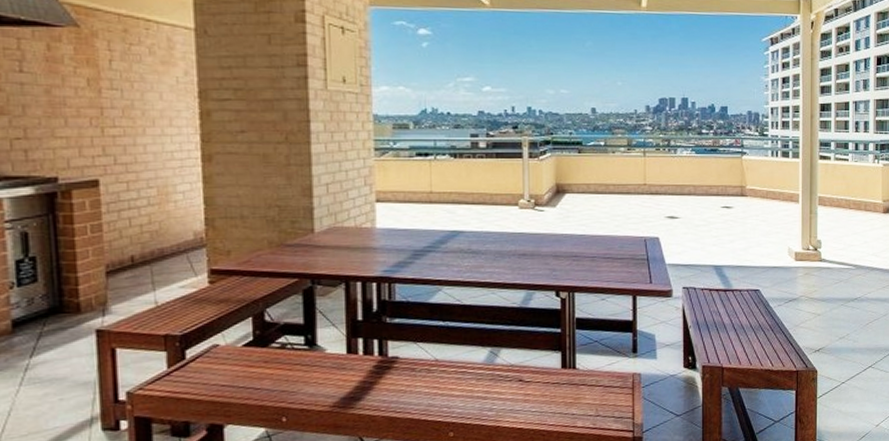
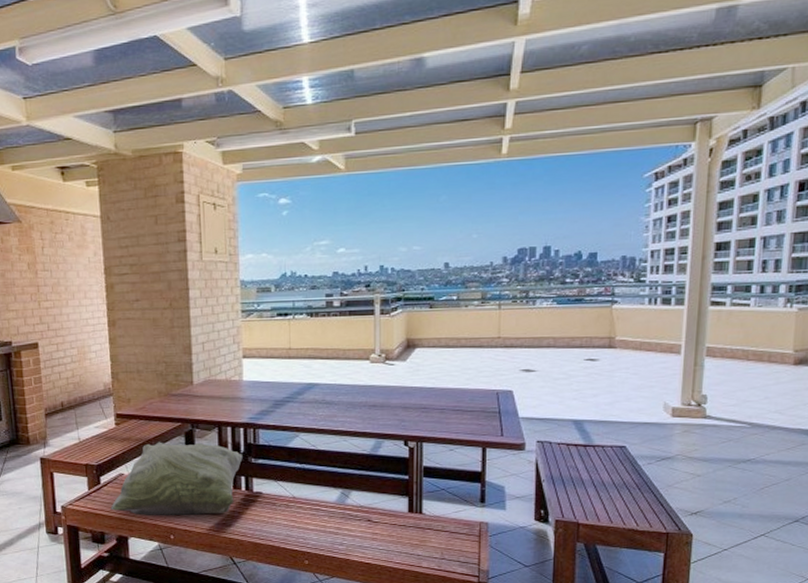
cushion: none [199,301,376,396] -> present [110,442,243,515]

